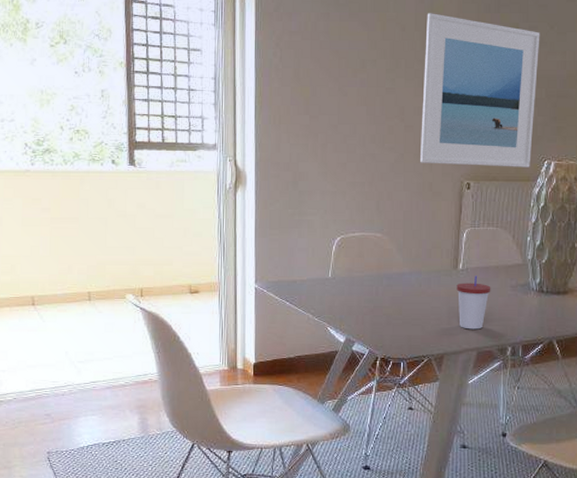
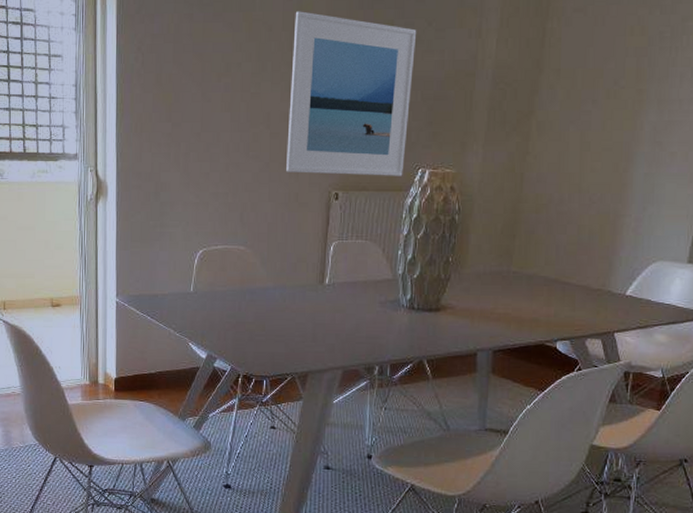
cup: present [456,275,491,330] -> none [322,291,359,347]

